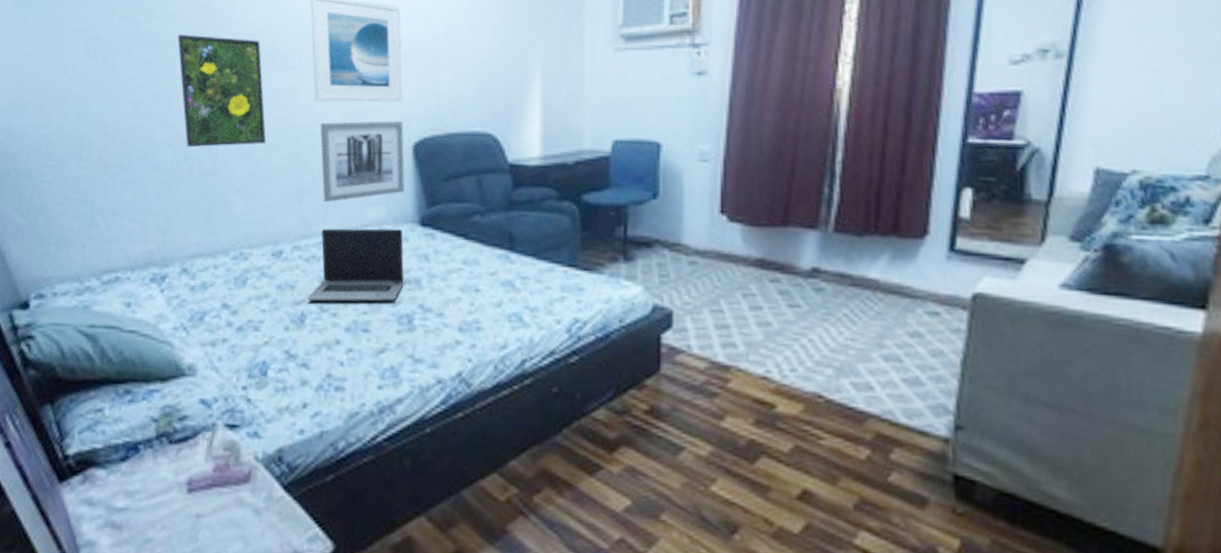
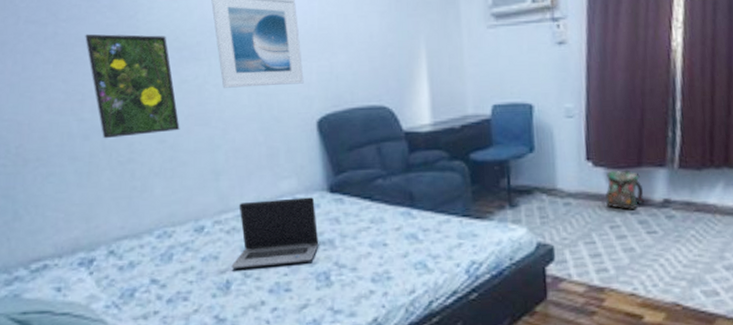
wall art: present [320,121,405,202] -> none [229,101,313,178]
backpack: none [740,228,790,276] -> present [605,169,646,209]

